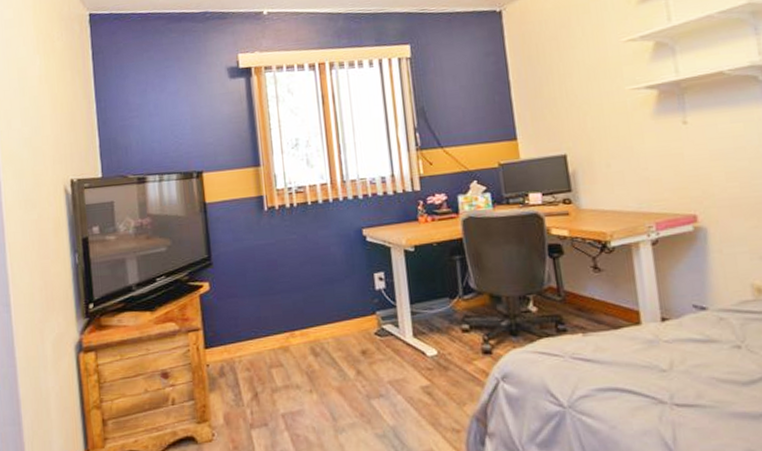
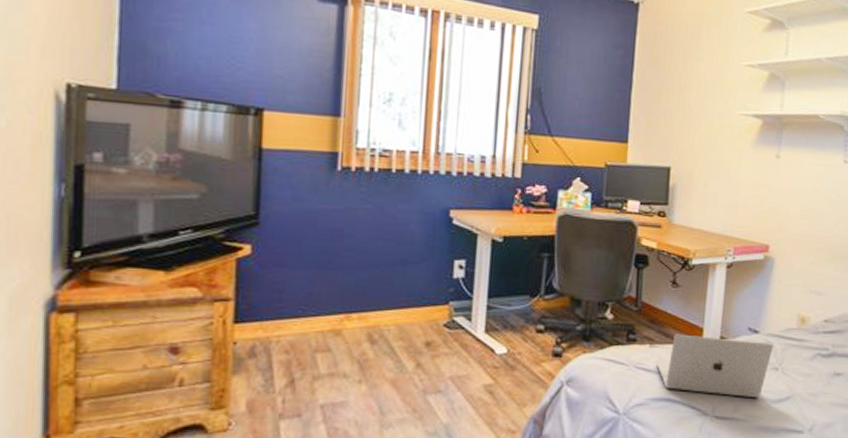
laptop: none [594,318,729,382] -> present [656,334,773,398]

